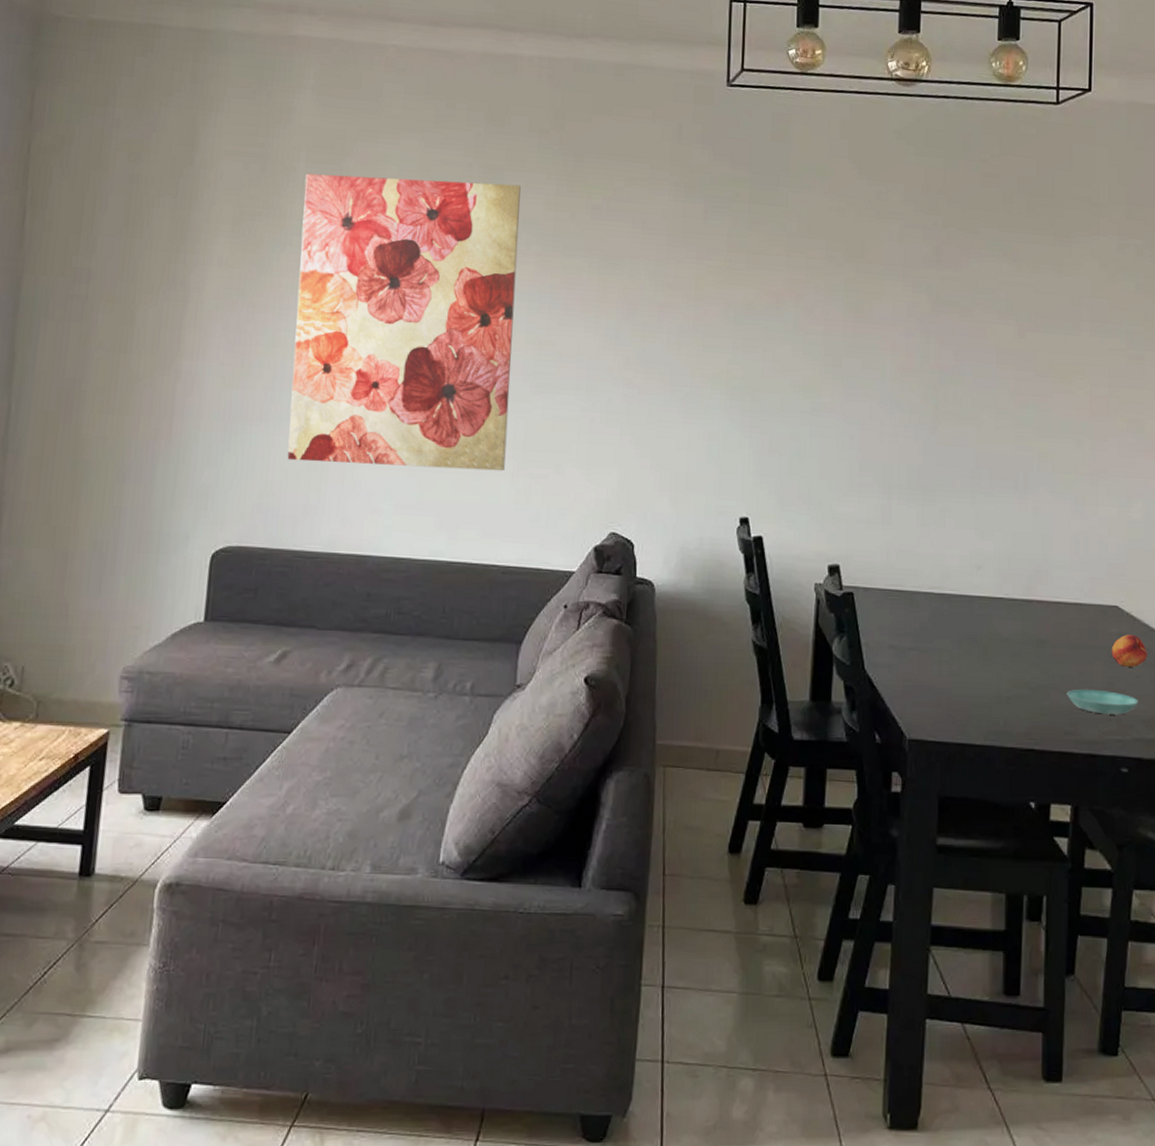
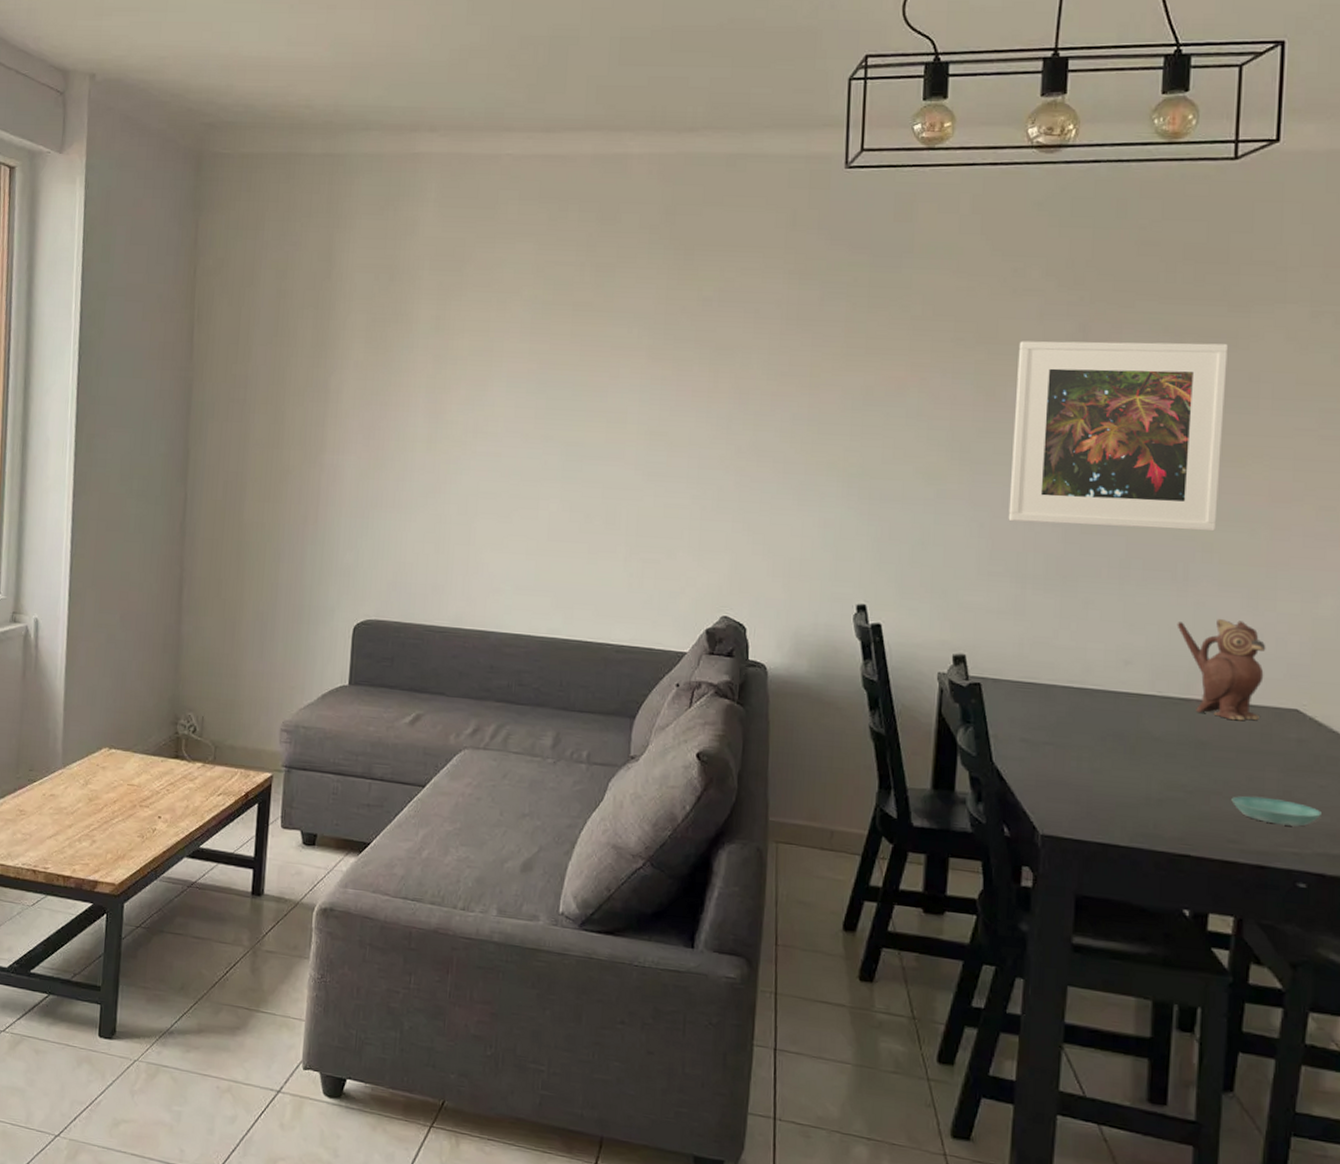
wall art: present [287,173,521,471] -> none [417,280,632,556]
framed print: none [875,261,1055,443] -> present [1008,341,1228,532]
teapot: none [1019,524,1091,619] -> present [1177,619,1266,721]
fruit: present [1111,634,1147,667] -> none [1288,740,1335,776]

